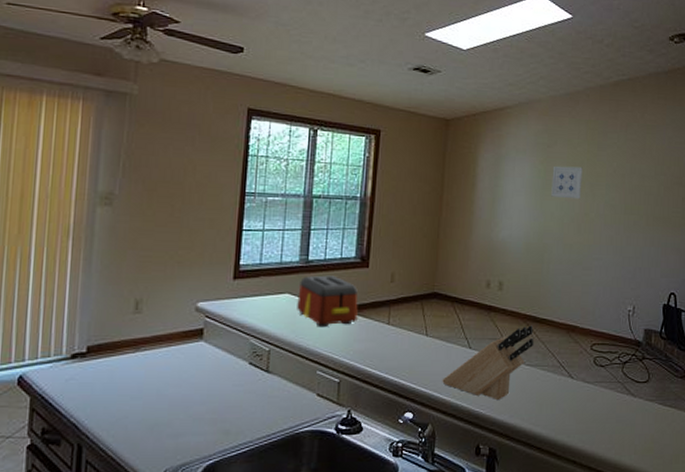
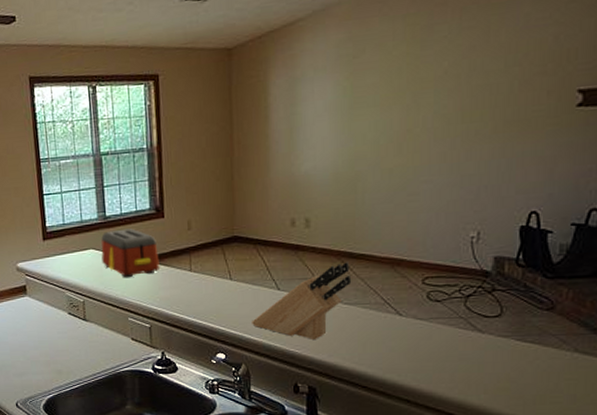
wall art: present [551,165,583,200] -> none [361,75,401,116]

